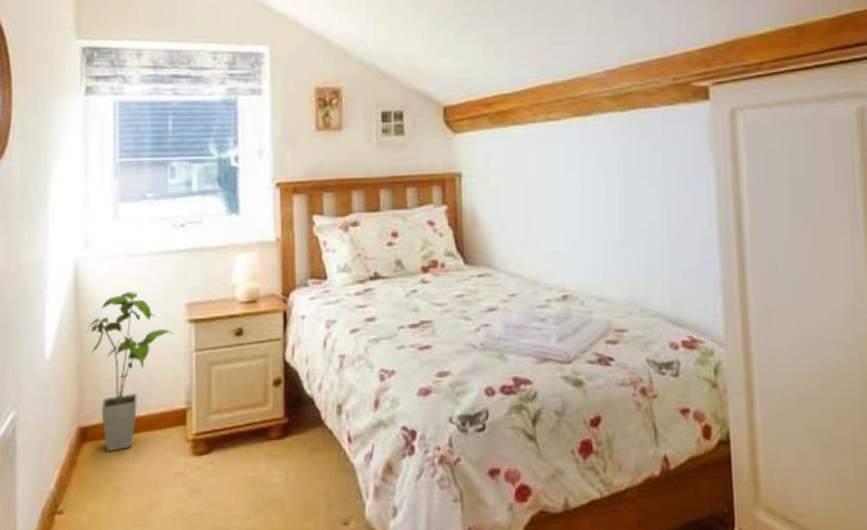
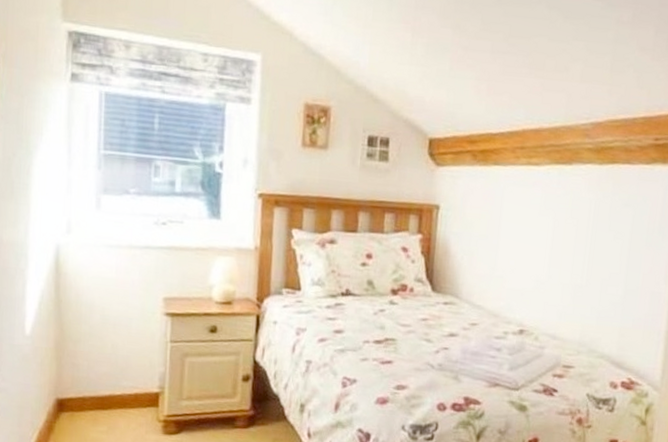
house plant: present [87,292,175,452] -> none [67,280,151,423]

